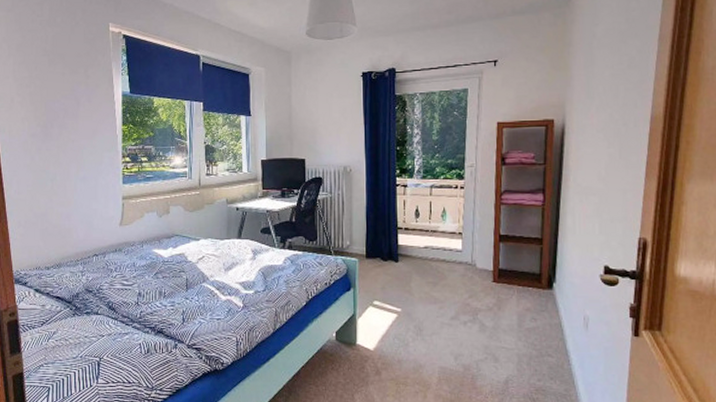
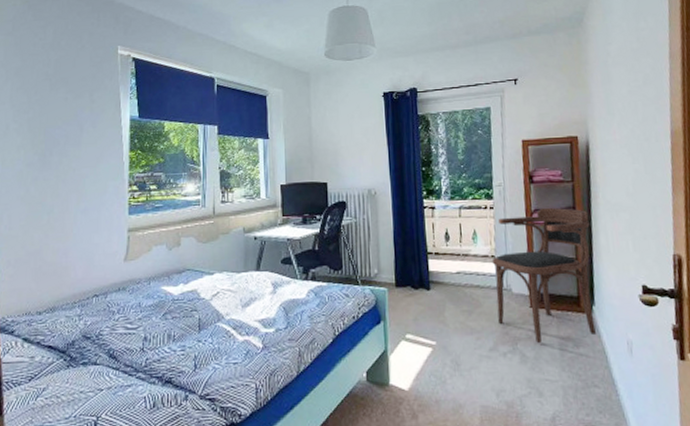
armchair: none [459,189,558,315] -> present [491,207,596,344]

